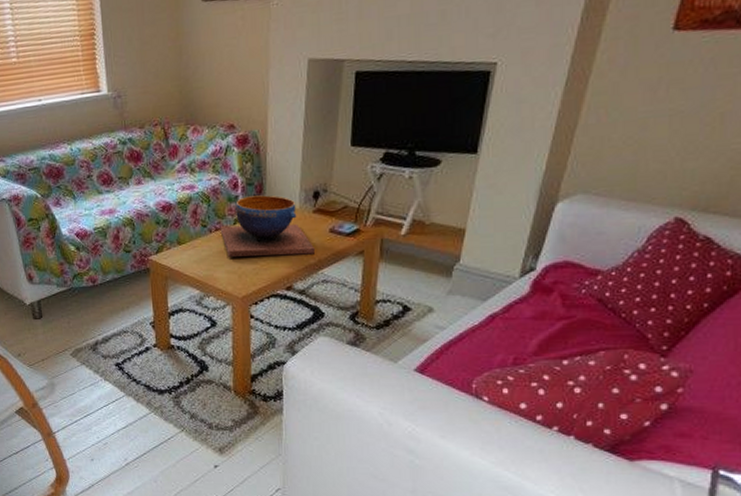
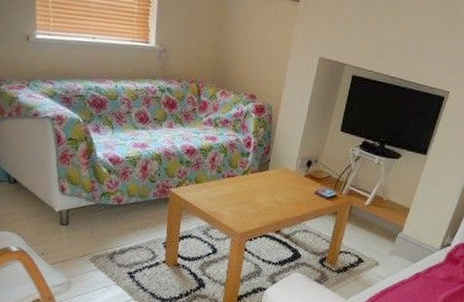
decorative bowl: present [221,195,316,257] -> none [232,154,302,209]

